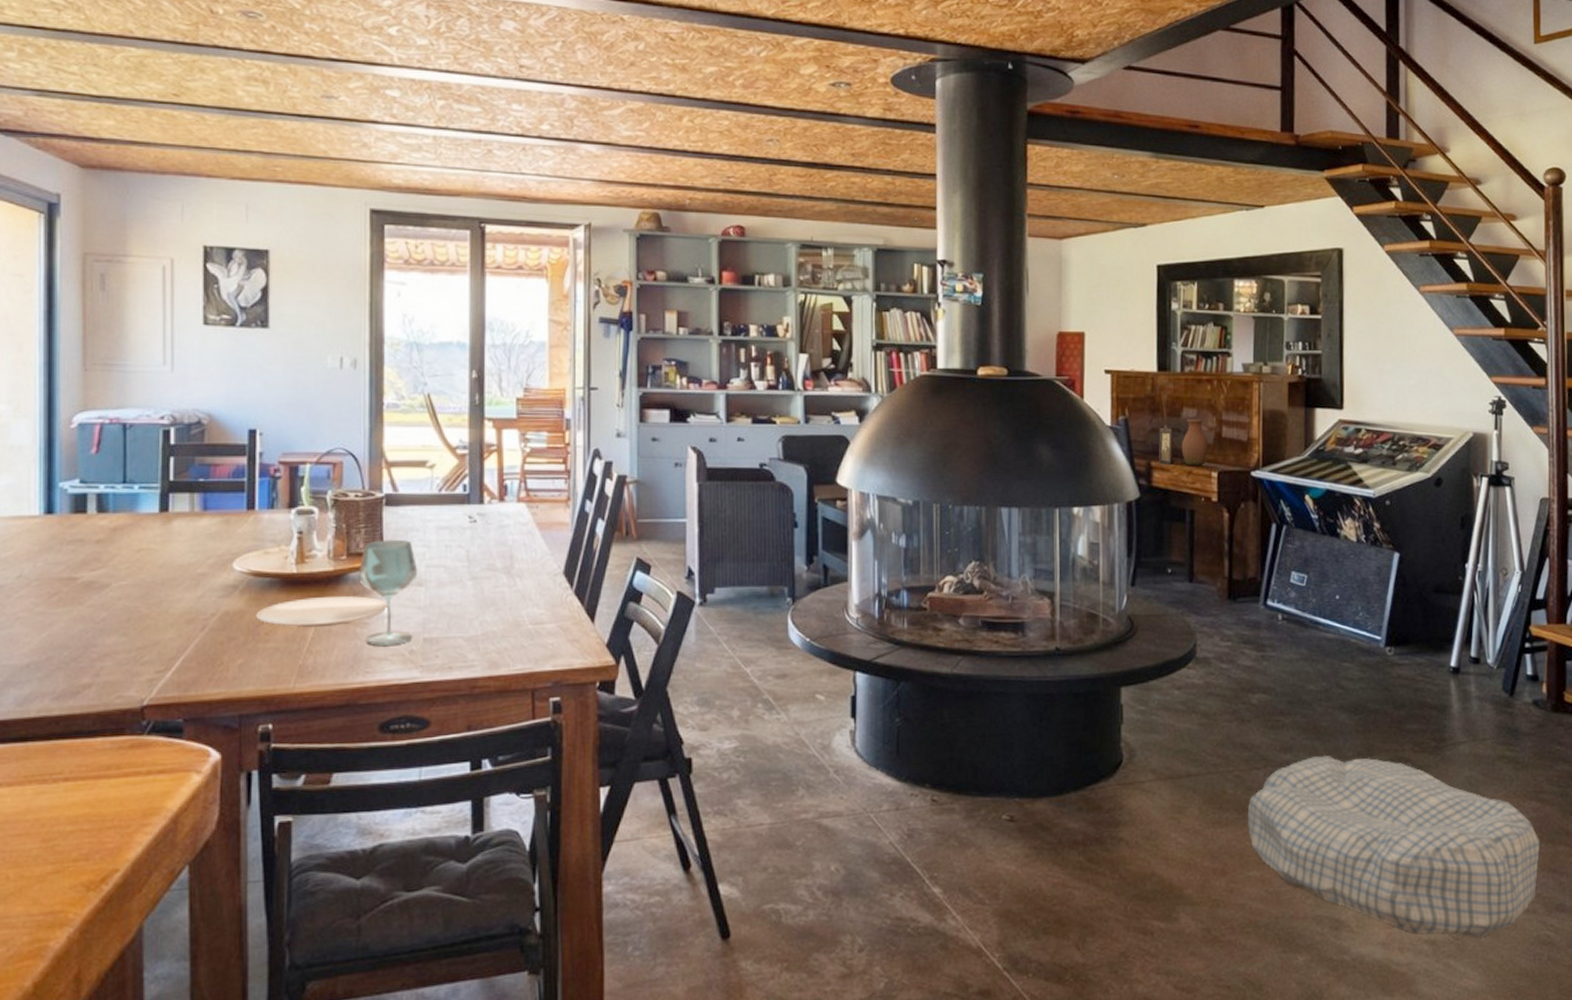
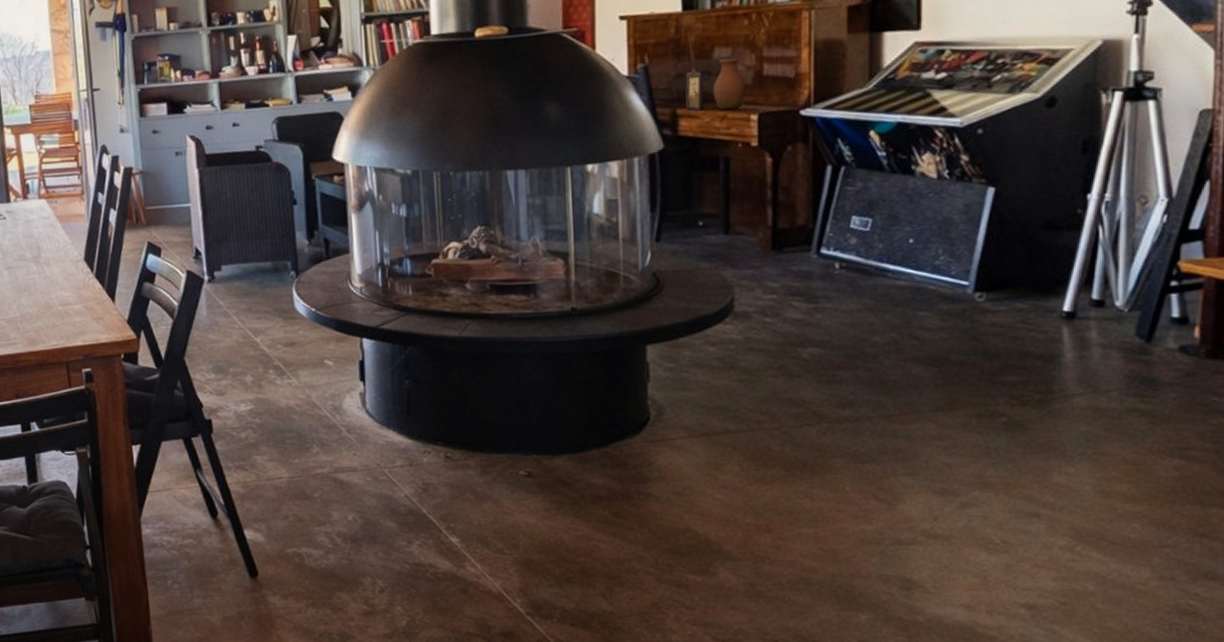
dog bed: present [1247,755,1541,938] -> none [797,411,1184,604]

